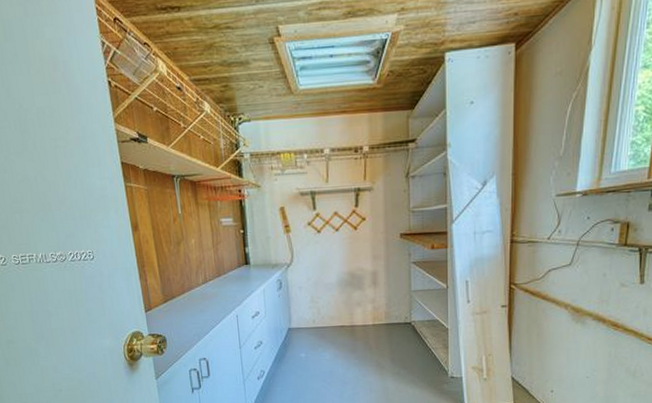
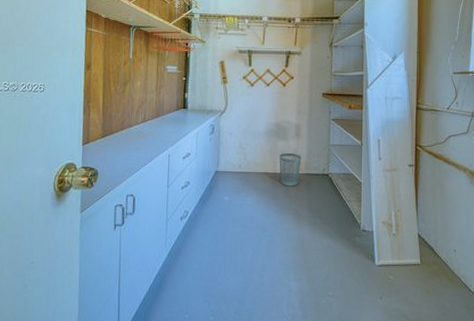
wastebasket: none [355,302,381,339] -> present [279,152,302,187]

